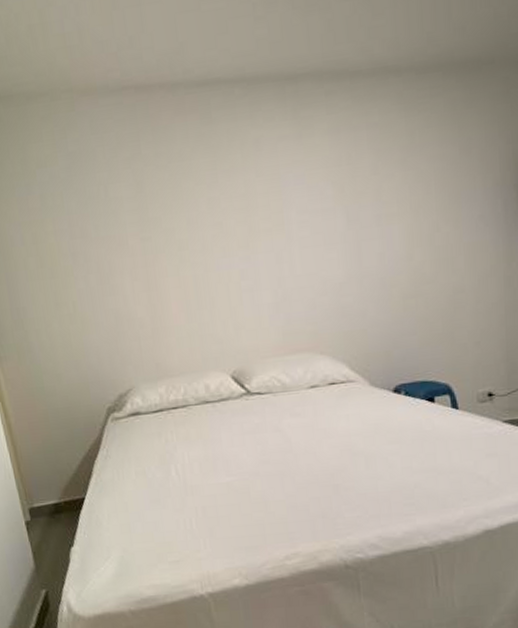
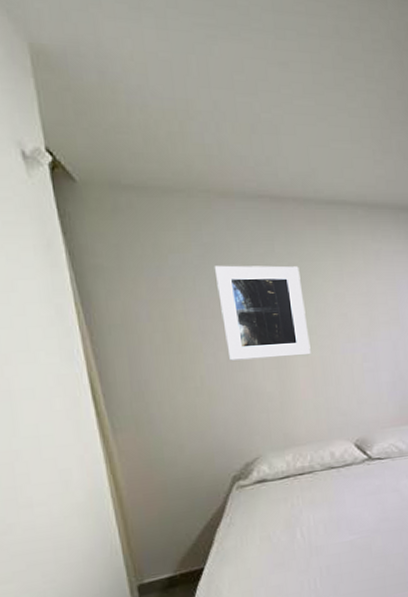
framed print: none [80,169,183,284] -> present [214,265,311,361]

